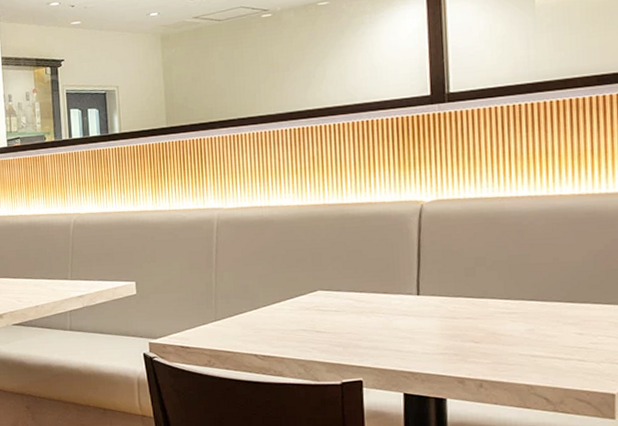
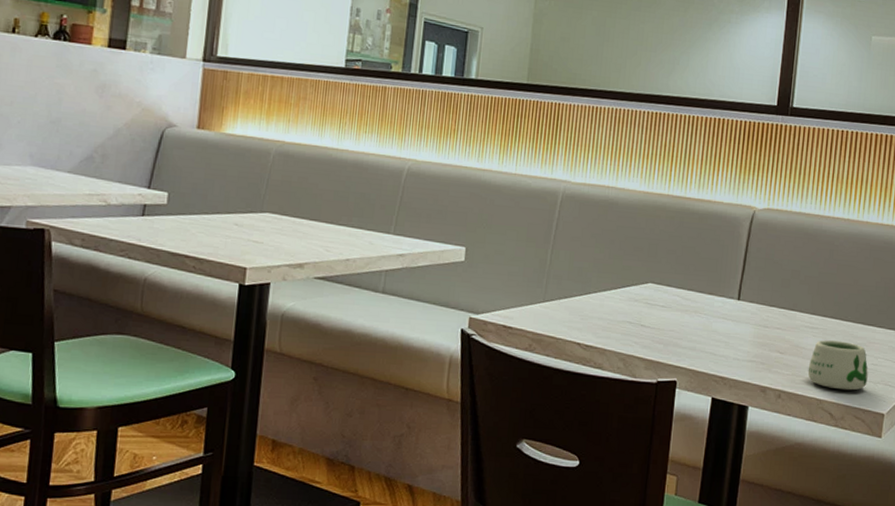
mug: none [511,323,588,373] -> present [807,340,868,391]

